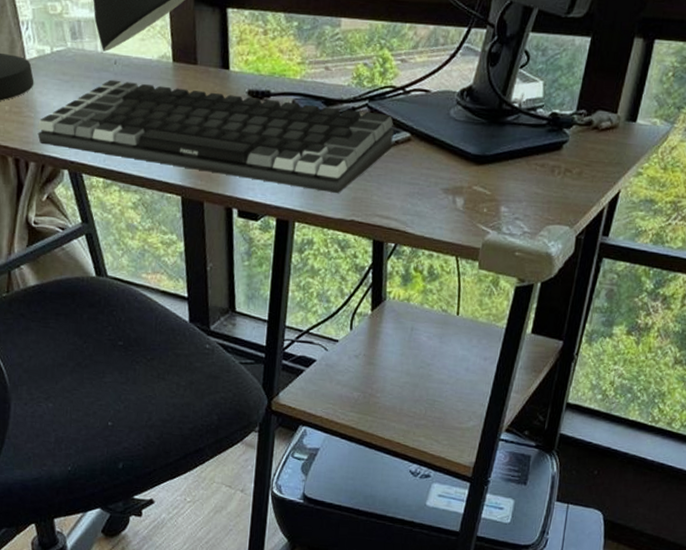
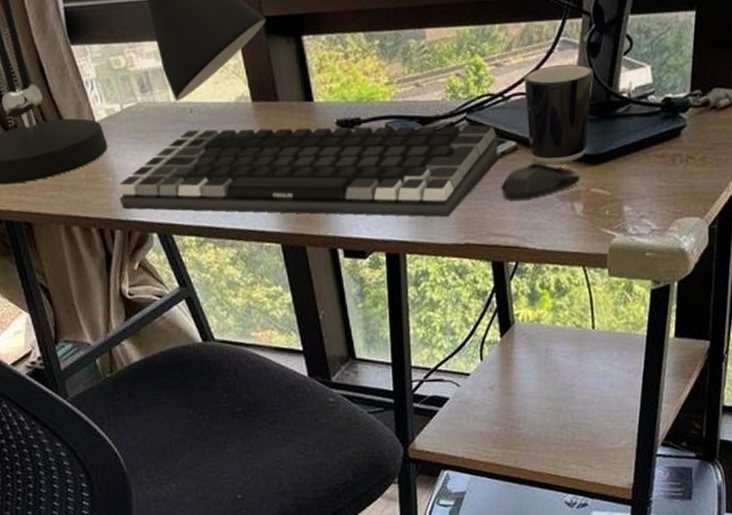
computer mouse: none [390,155,465,188] -> present [501,163,581,200]
mug: none [421,68,490,160] -> present [524,64,593,165]

